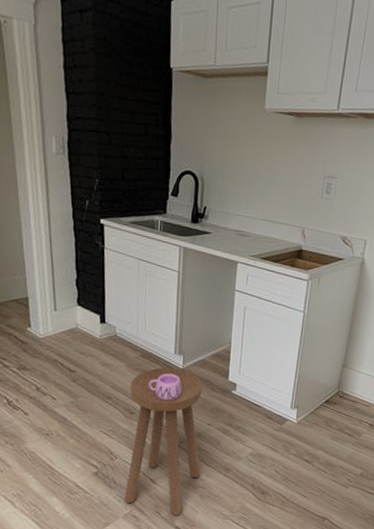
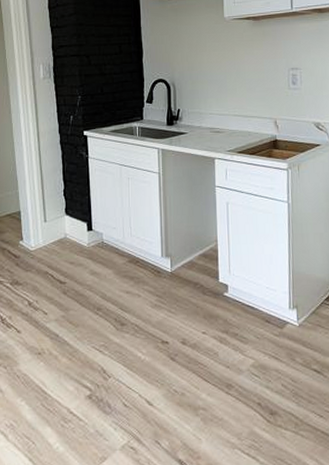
stool: present [124,367,202,516] -> none [120,272,200,446]
mug: present [148,373,182,401] -> none [137,279,173,309]

